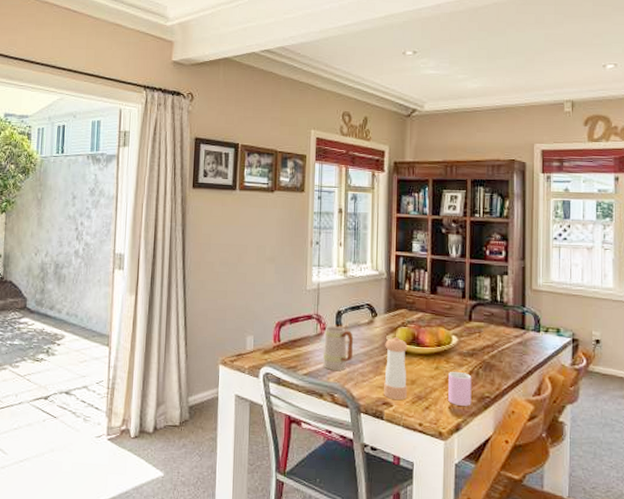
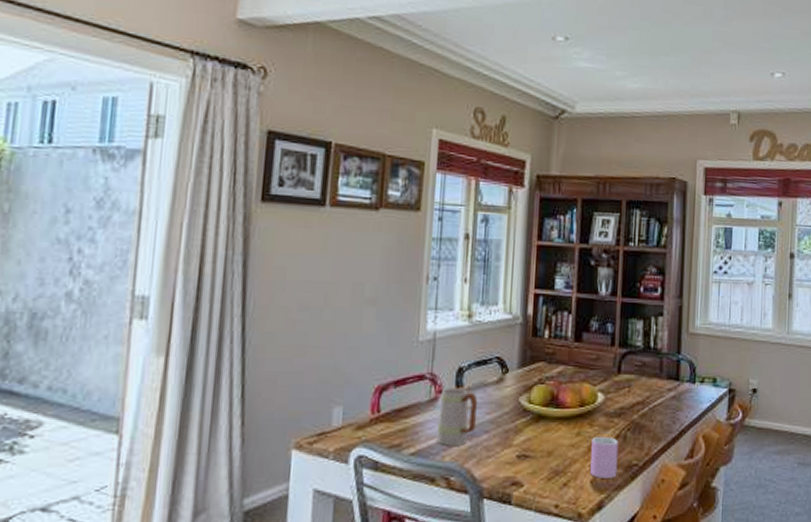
pepper shaker: present [384,336,408,400] -> none [513,397,545,477]

